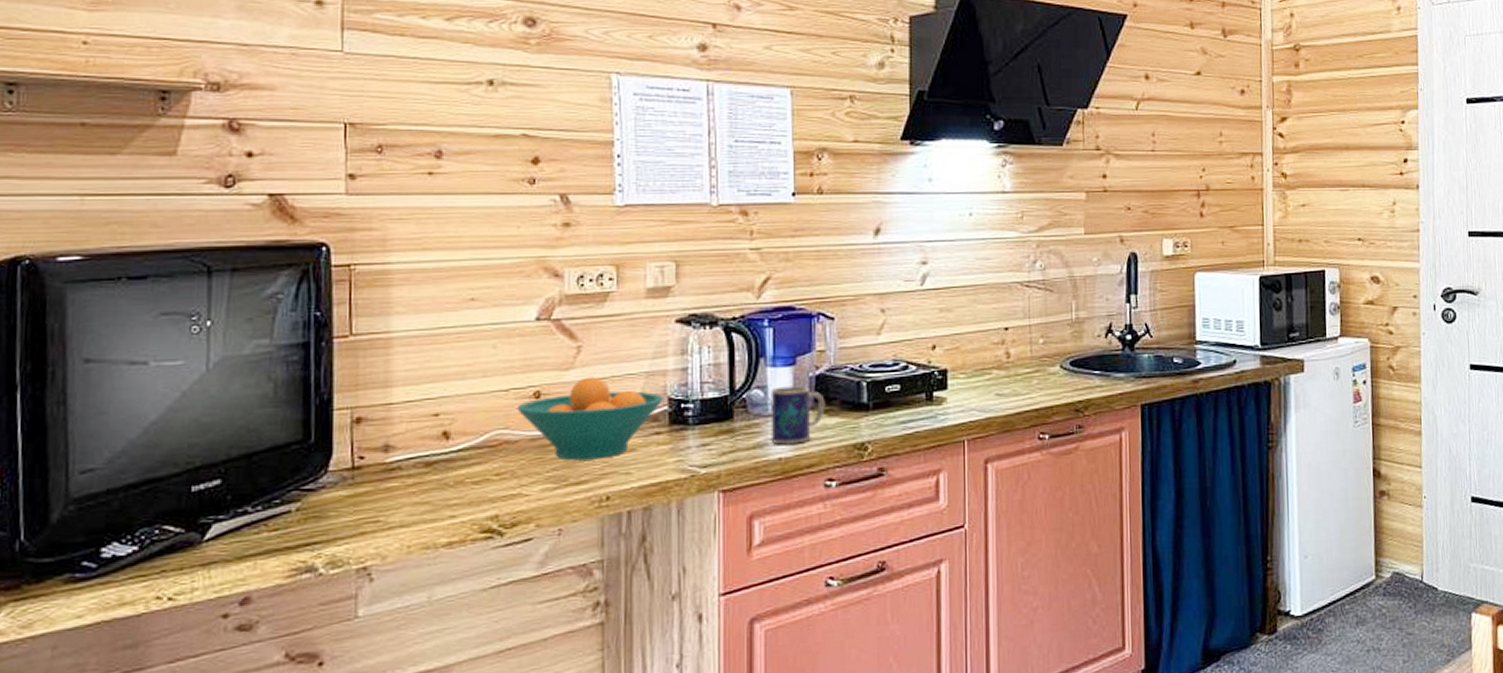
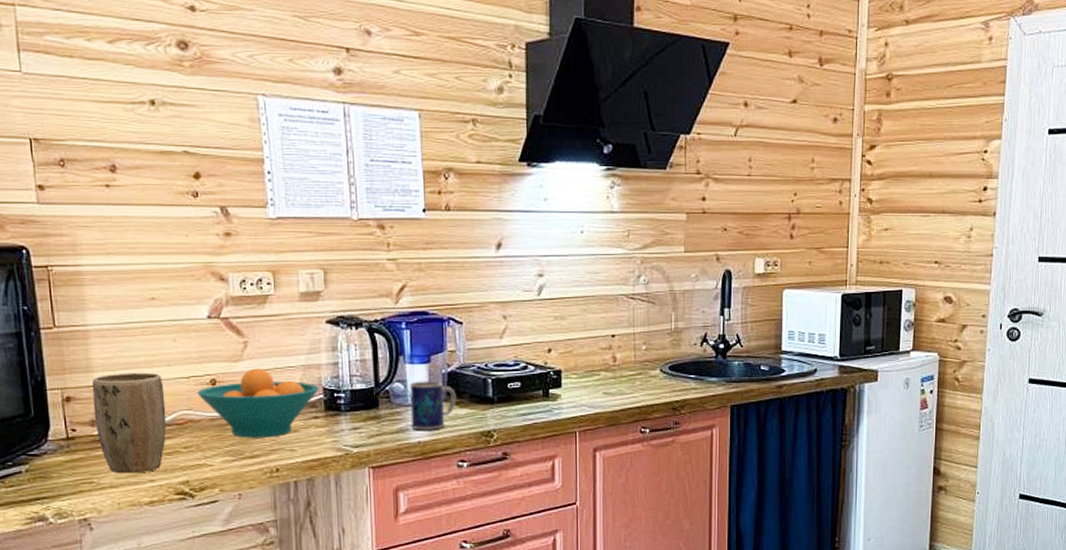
plant pot: none [388,385,478,510] -> present [92,372,167,474]

